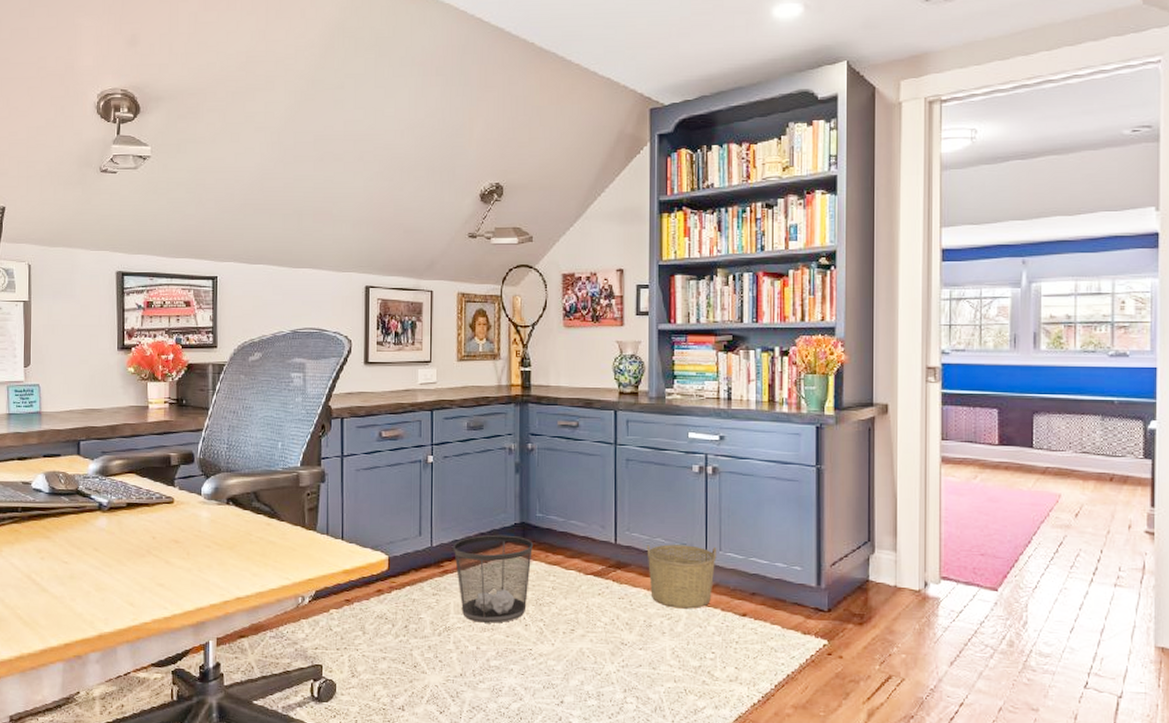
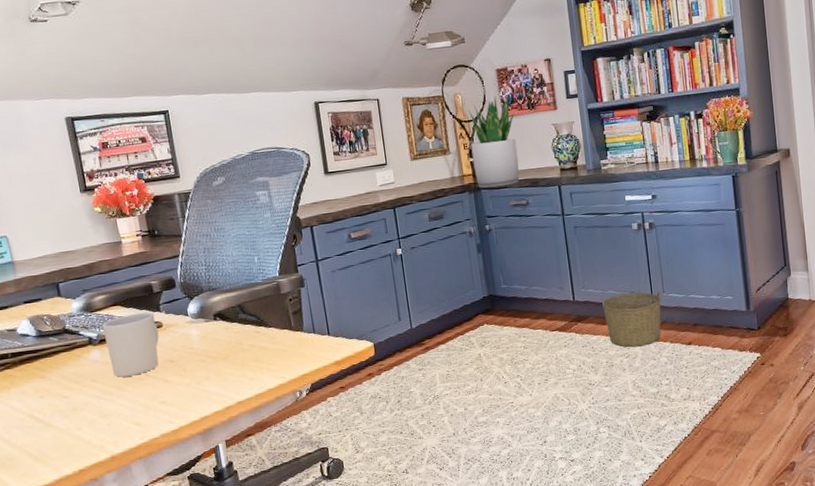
mug: none [114,484,169,551] -> present [102,312,160,377]
waste bin: present [453,534,534,623] -> none [430,307,504,387]
planter: none [524,303,576,403] -> present [467,95,520,189]

